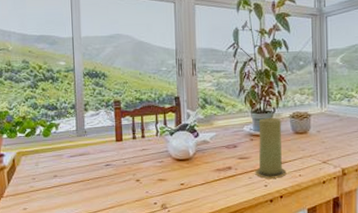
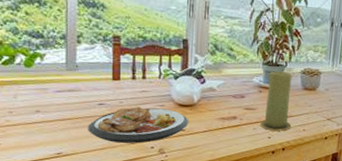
plate: none [97,164,187,201] -> present [88,107,189,143]

